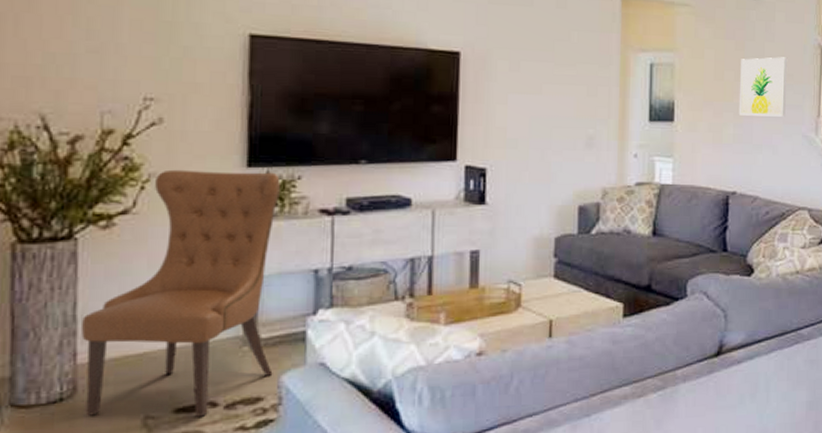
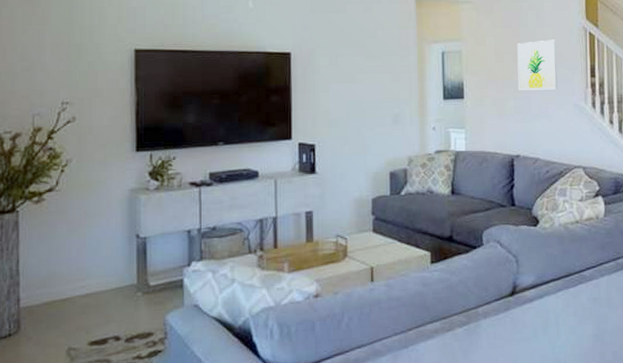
chair: present [81,169,280,417] -> none [23,155,160,348]

